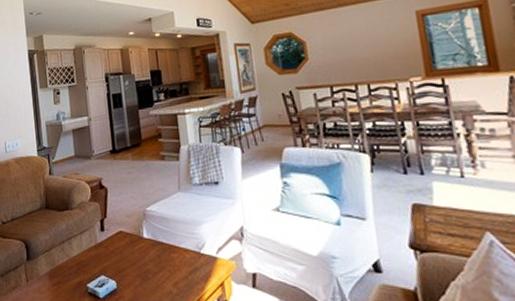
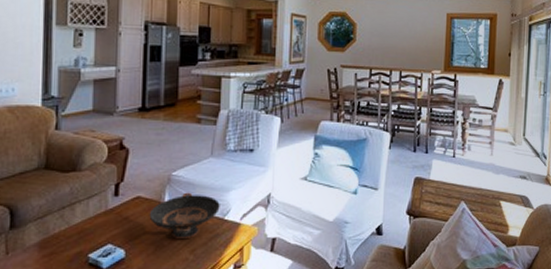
decorative bowl: none [131,226,195,273] -> present [149,192,220,240]

